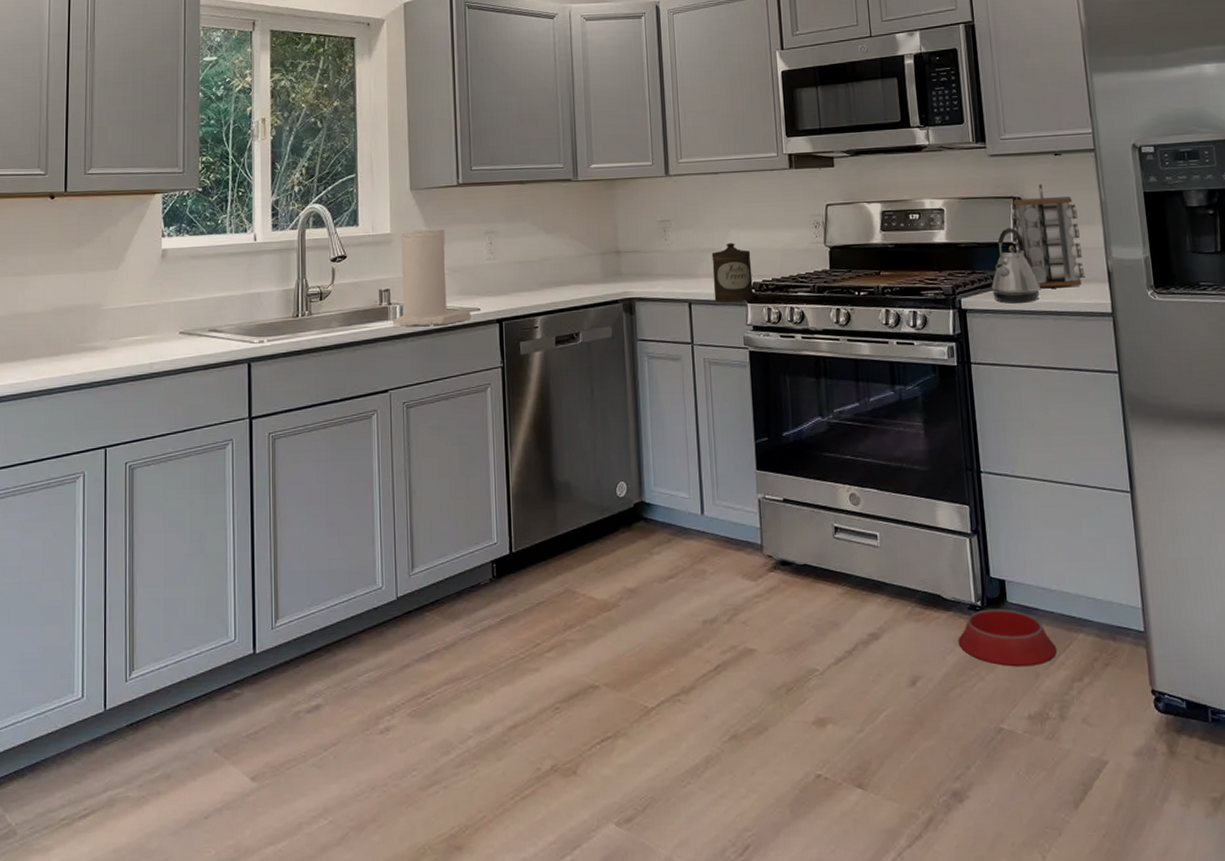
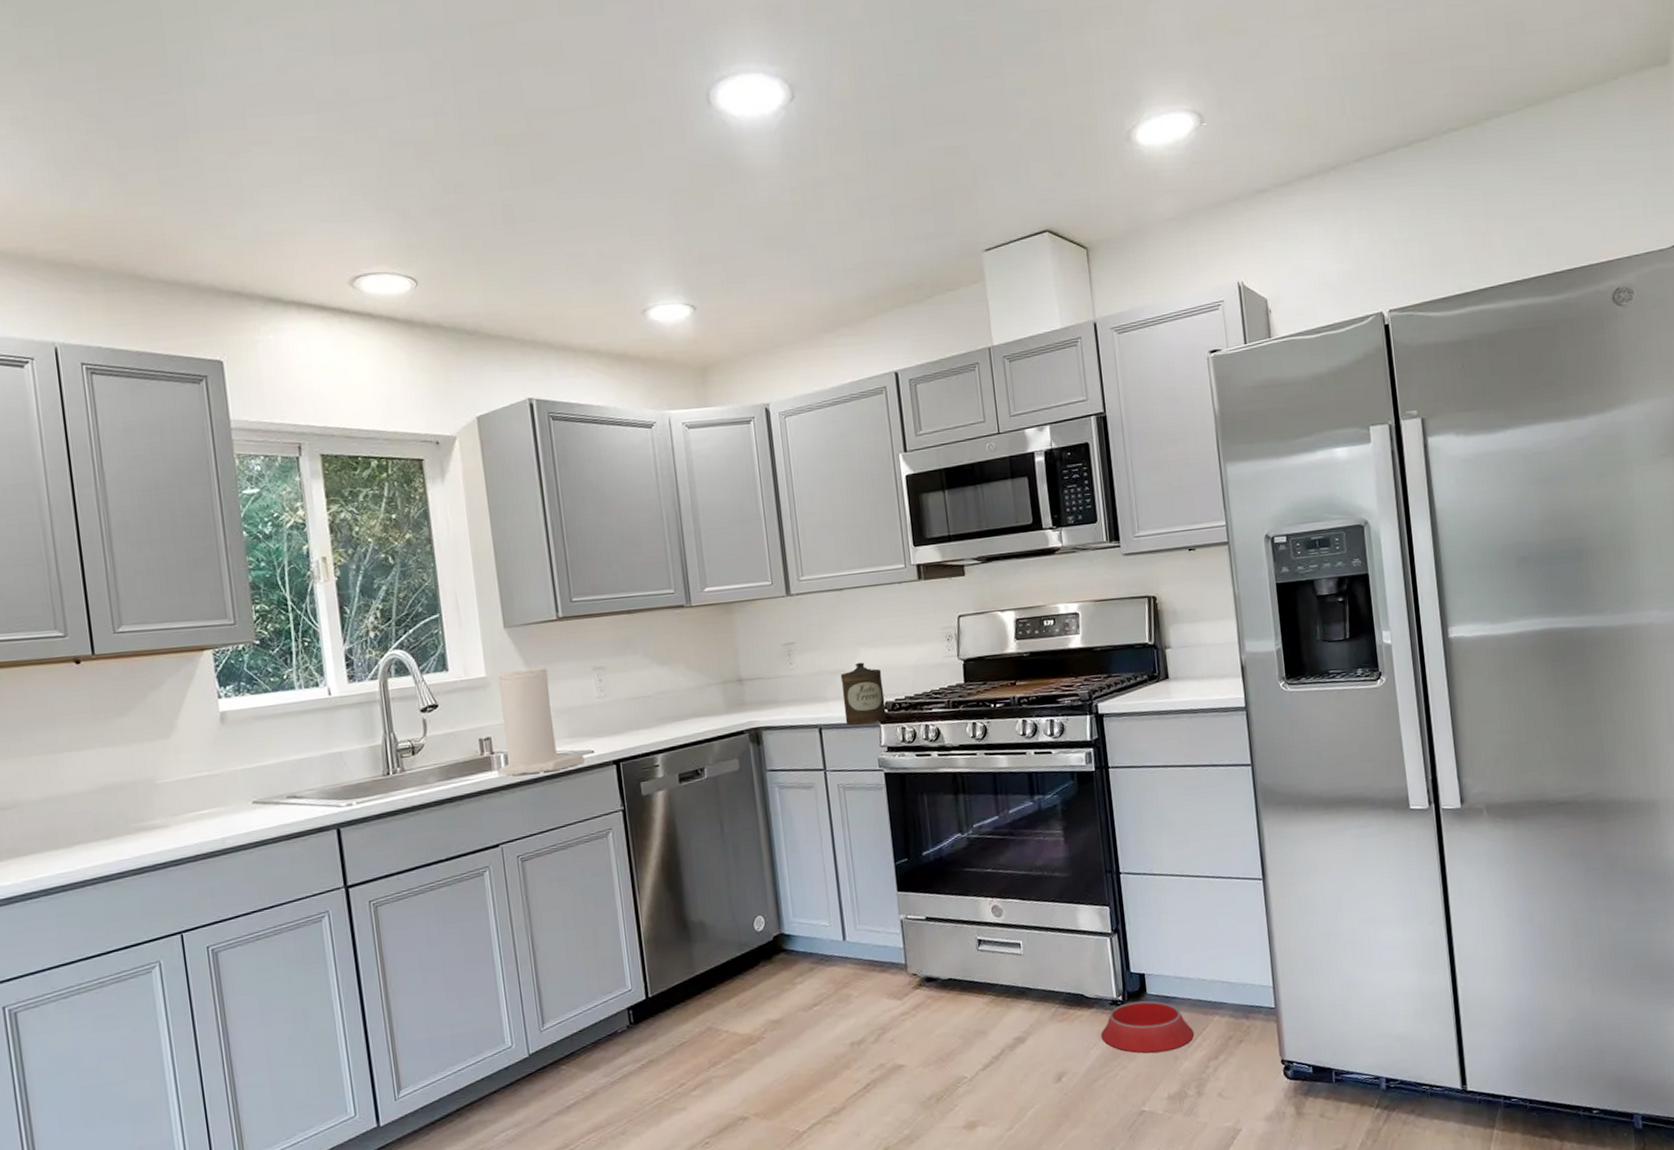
kettle: present [990,228,1041,304] -> none [1126,628,1176,706]
spice rack: present [1011,184,1085,289] -> none [1146,581,1219,688]

